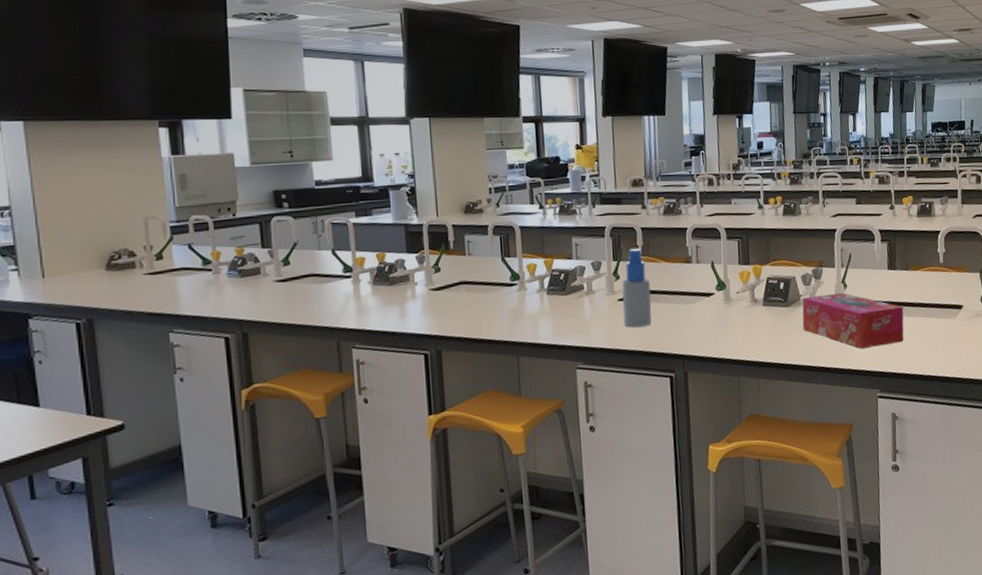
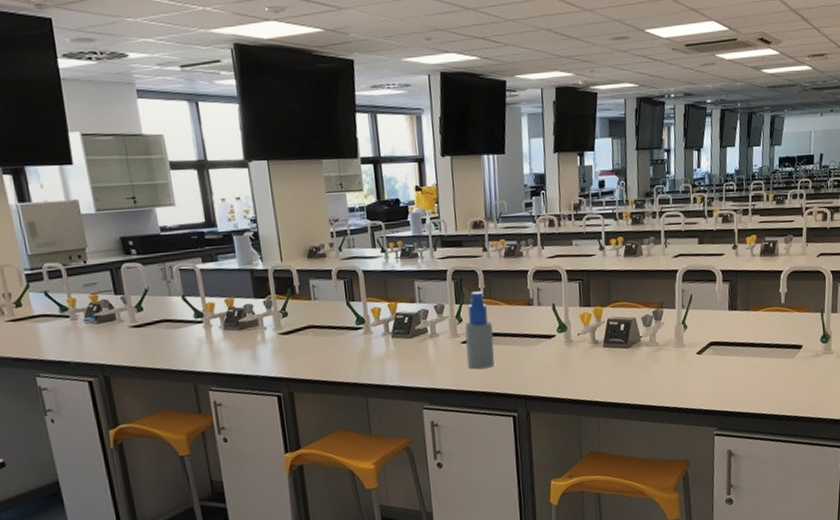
tissue box: present [802,292,904,348] -> none [642,333,743,388]

